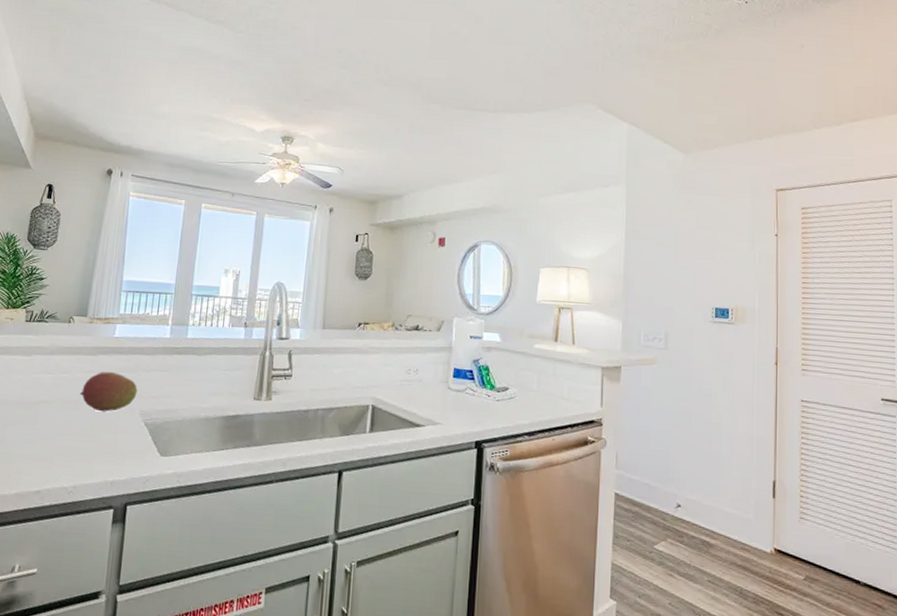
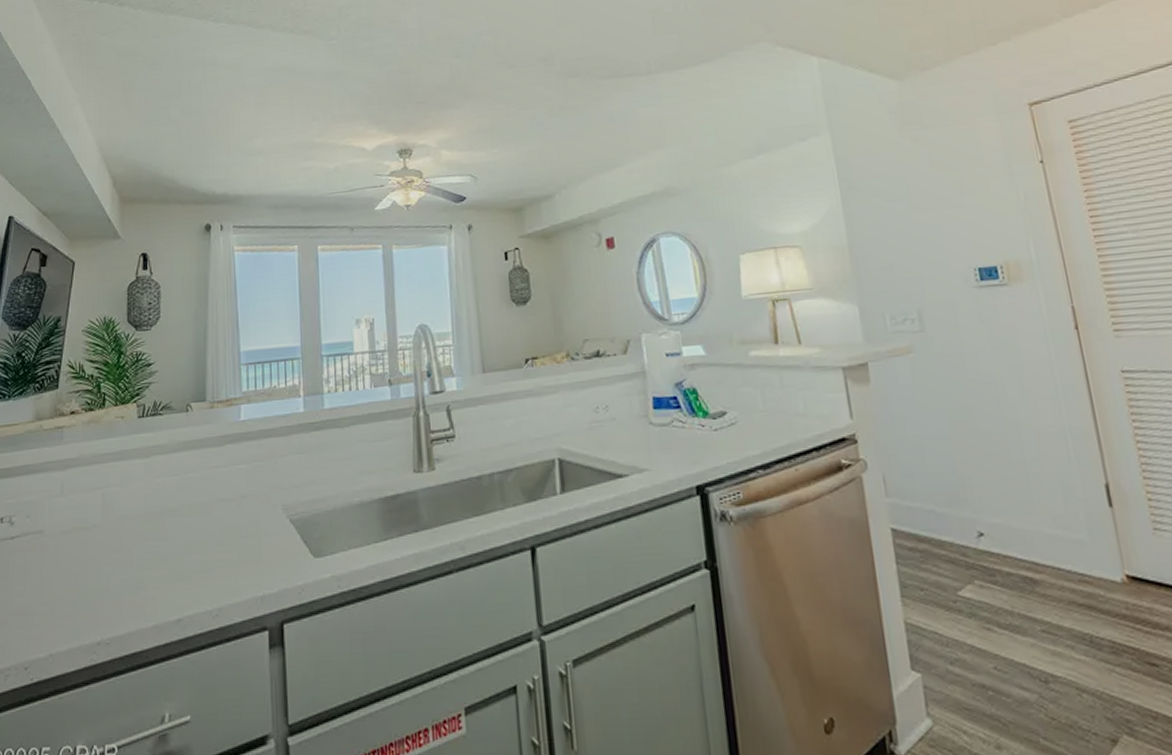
fruit: present [80,372,138,412] -> none [211,463,276,513]

